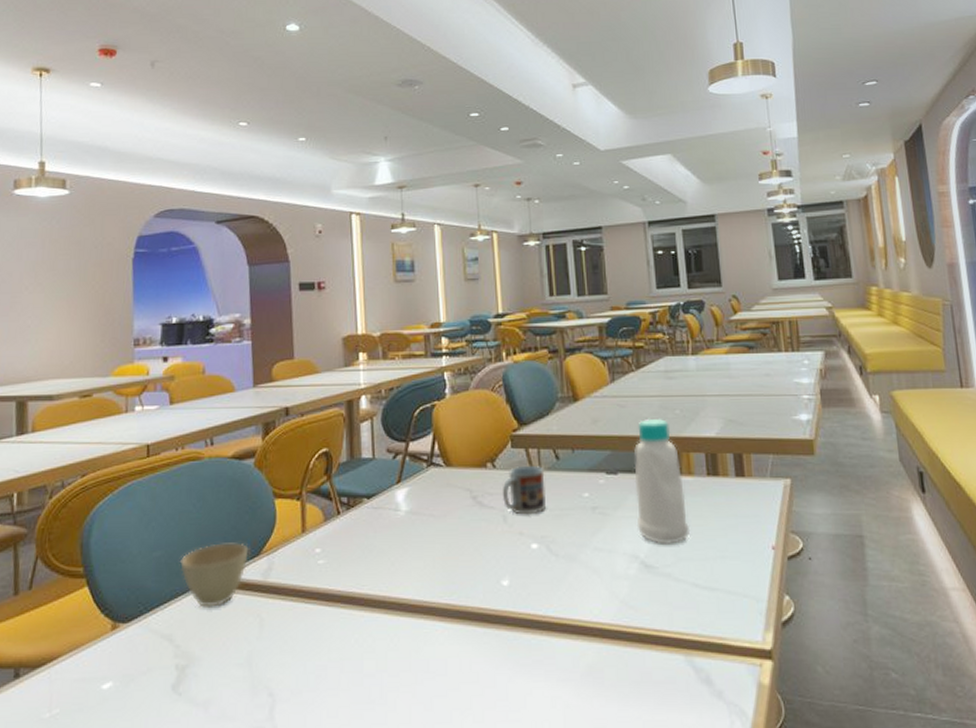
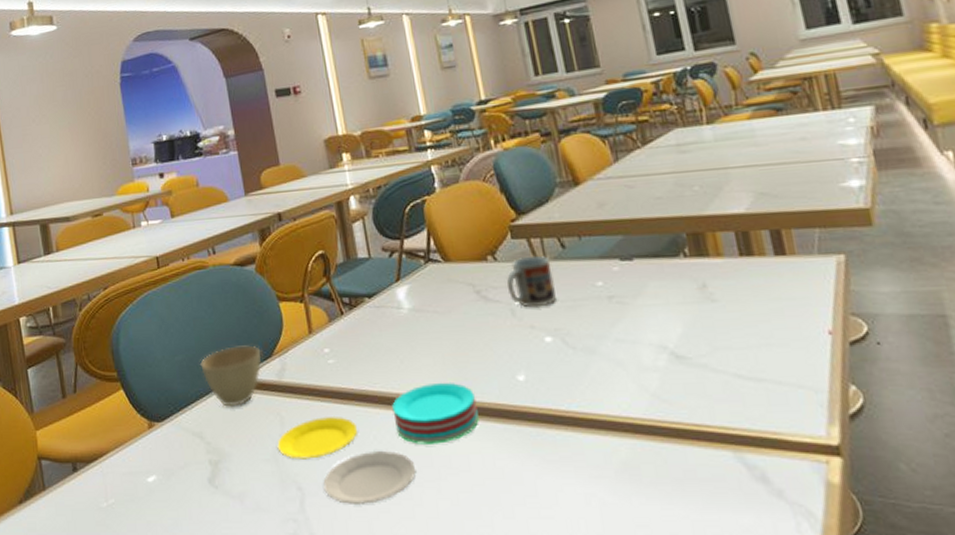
plate: none [253,585,461,711] -> present [277,381,479,504]
bottle: present [634,418,691,544] -> none [649,196,726,333]

